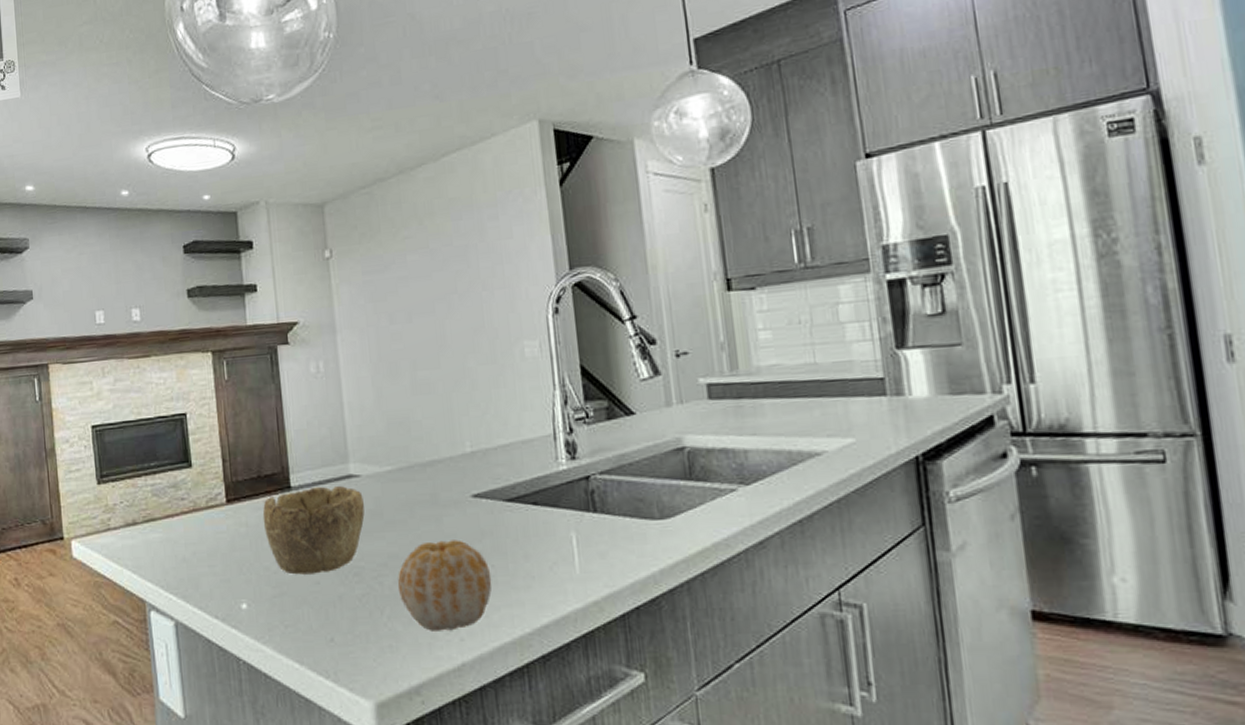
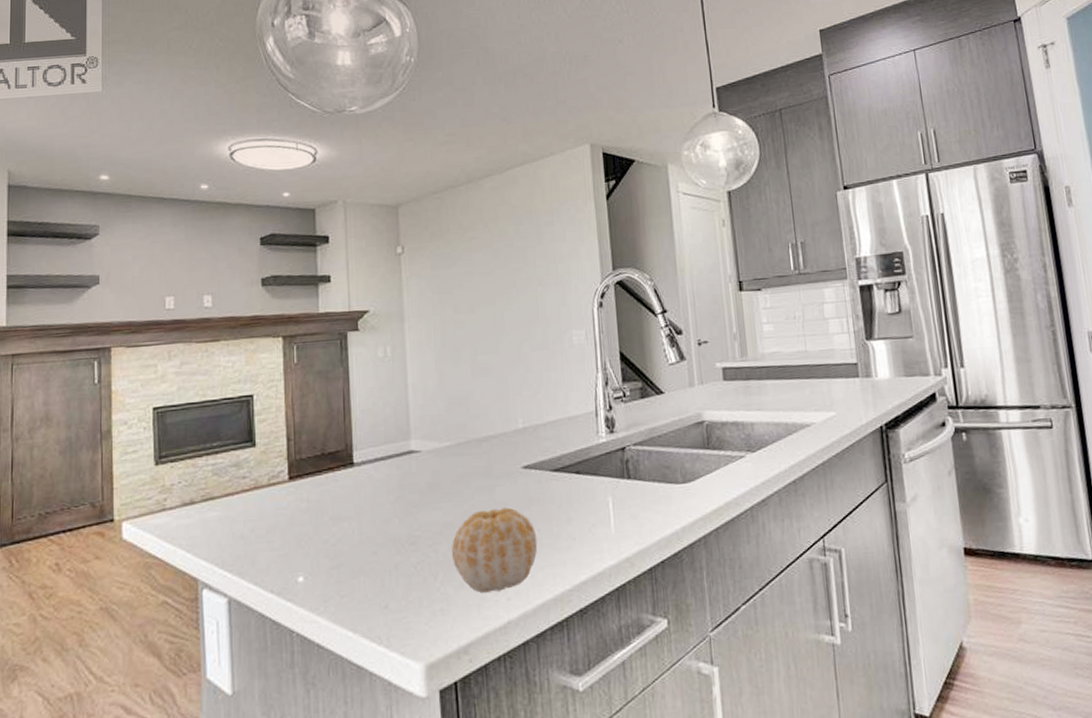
bowl: present [262,486,365,575] -> none [324,461,423,547]

